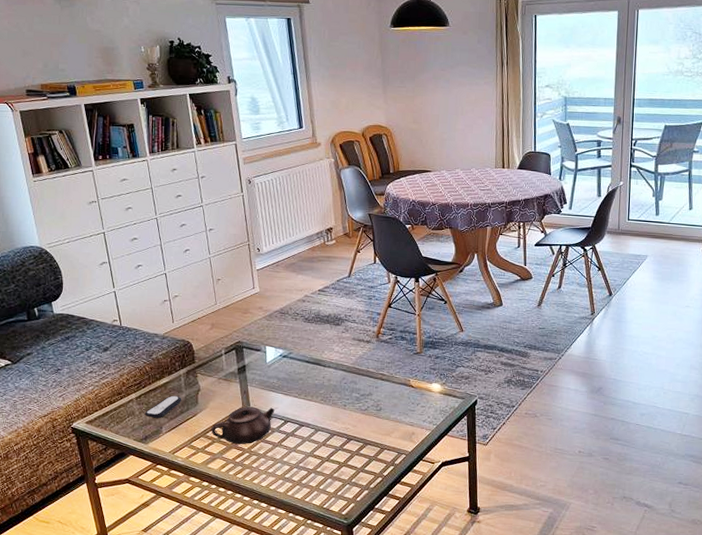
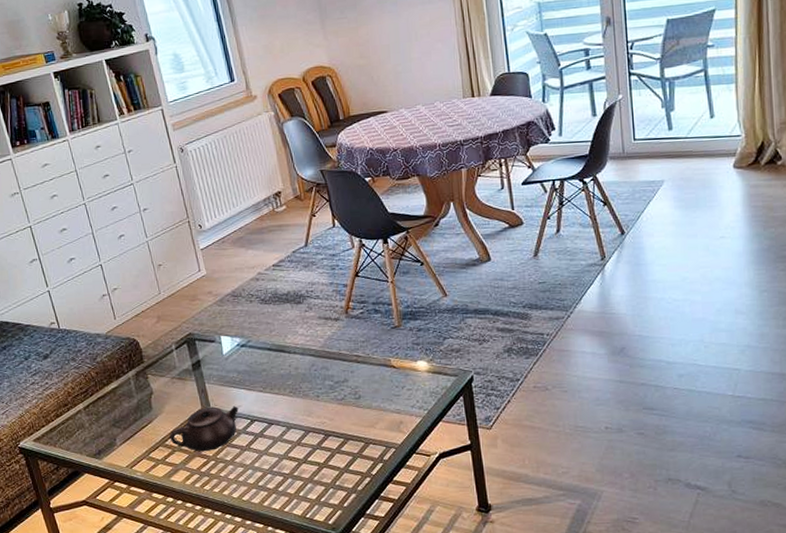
remote control: present [144,395,182,418] -> none [94,401,134,429]

